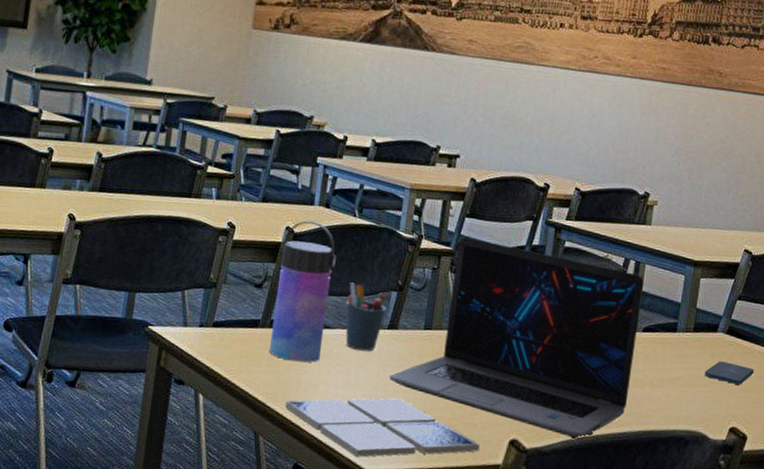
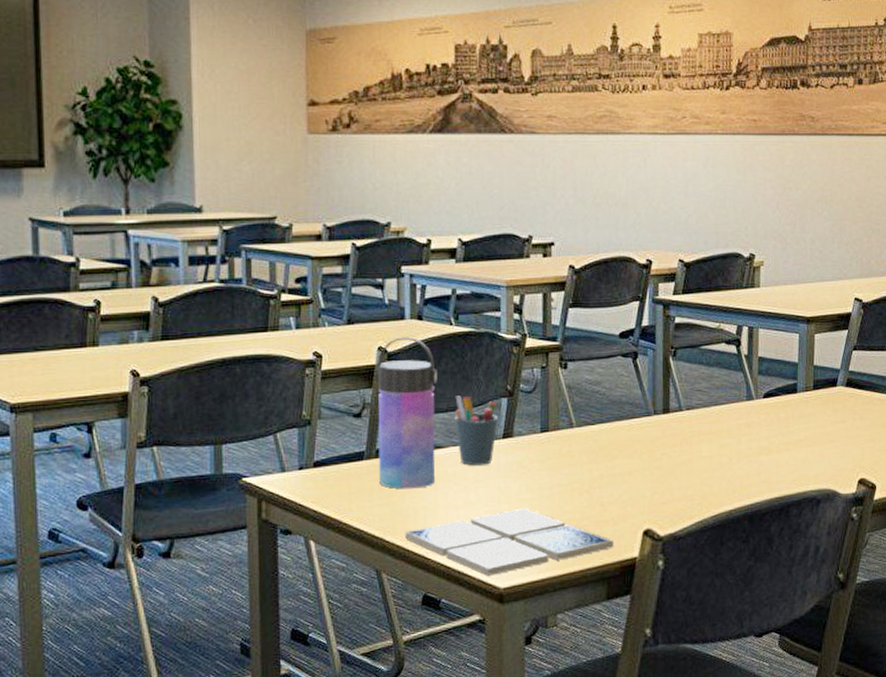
laptop: present [389,236,644,439] -> none [511,328,759,517]
smartphone: present [704,361,754,385] -> none [829,414,876,436]

